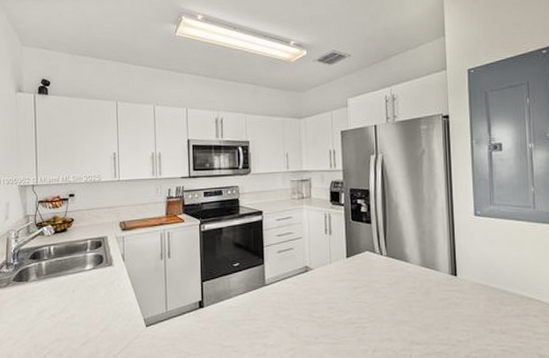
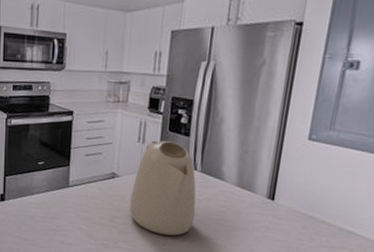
kettle: none [325,229,389,324] -> present [129,140,196,236]

